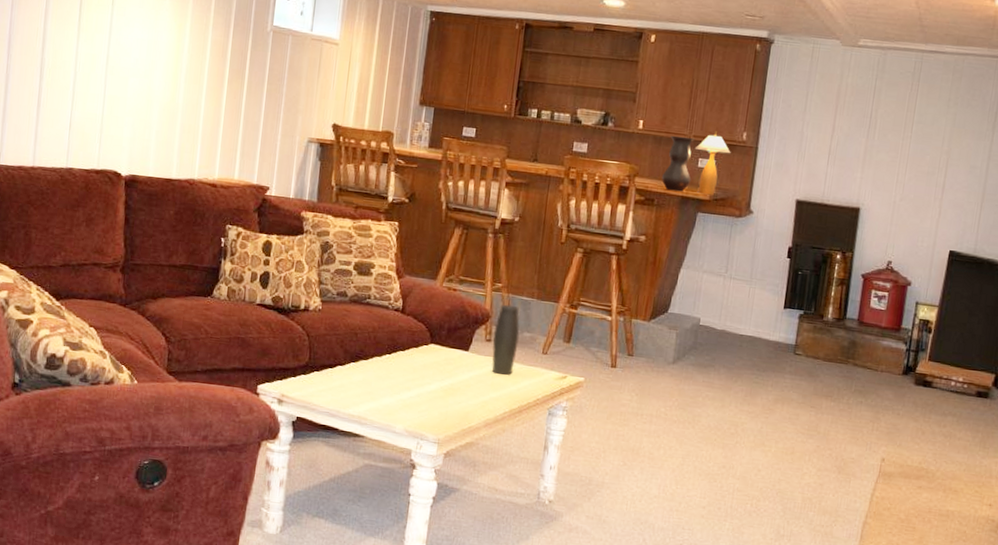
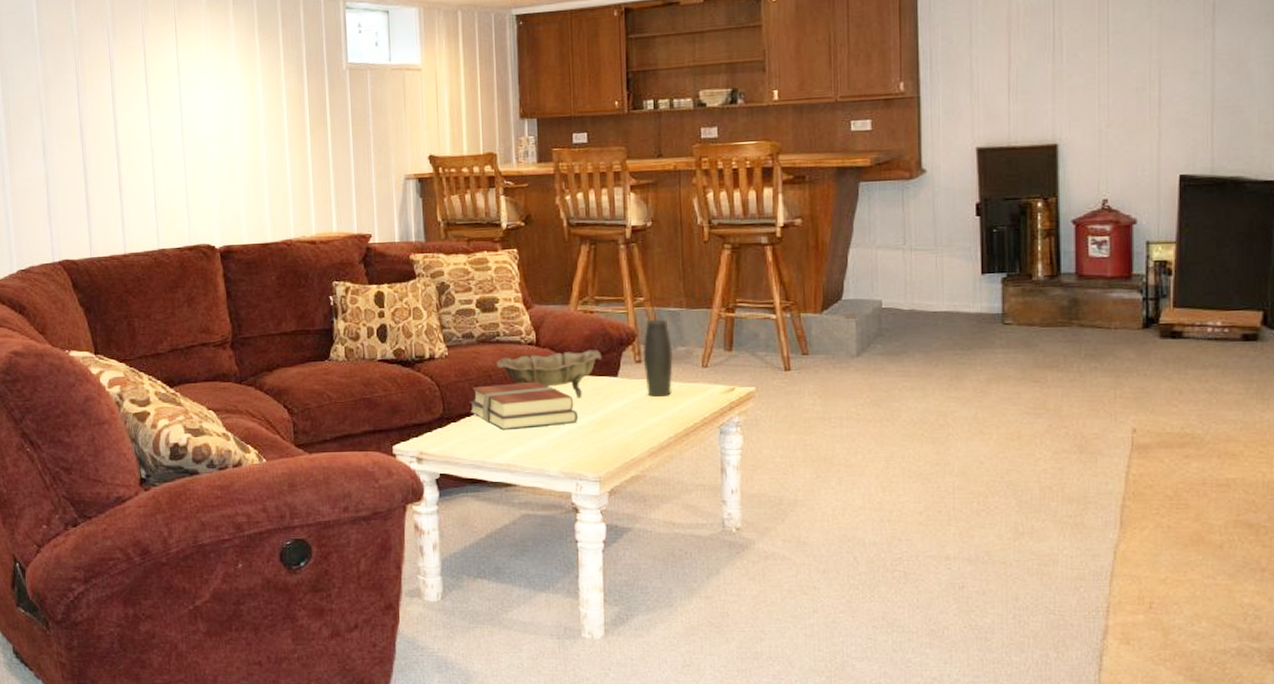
books: none [332,341,429,388] -> present [469,381,579,431]
decorative bowl: none [363,318,458,366] -> present [497,350,602,398]
vase: present [661,135,696,192] -> none [809,99,846,163]
table lamp: present [694,131,731,195] -> none [843,87,888,161]

